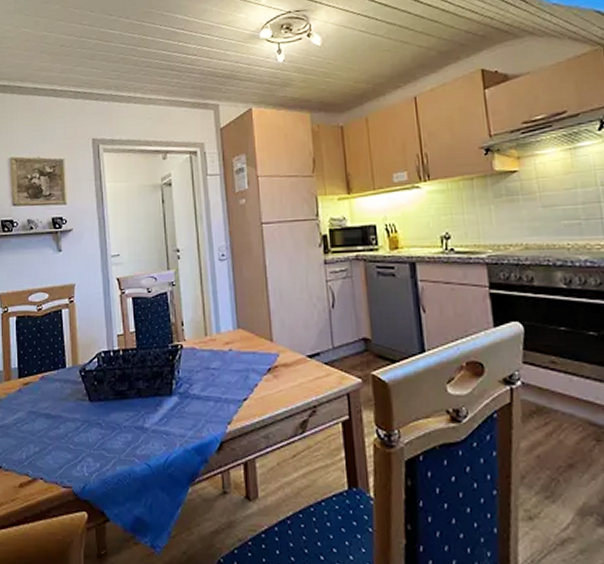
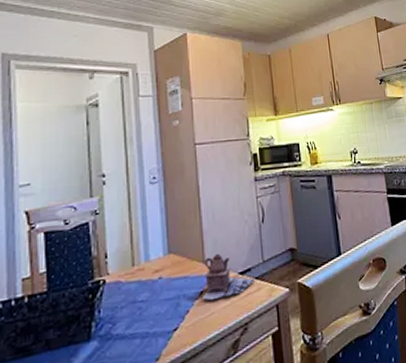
teapot: none [269,333,325,377] -> present [201,253,256,300]

